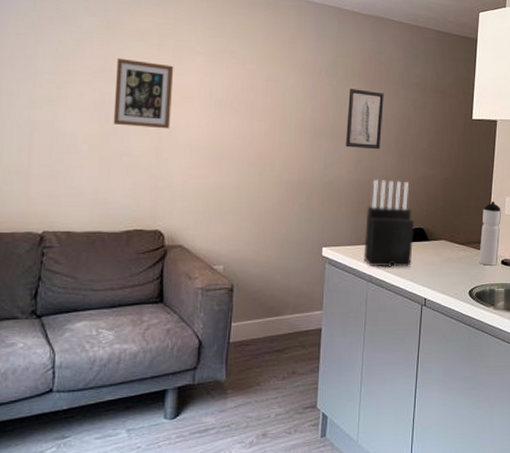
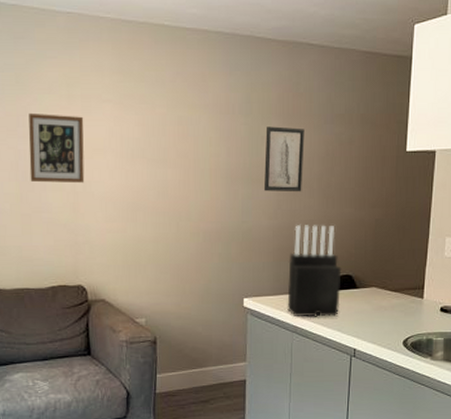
water bottle: present [479,201,502,266] -> none [414,242,441,314]

